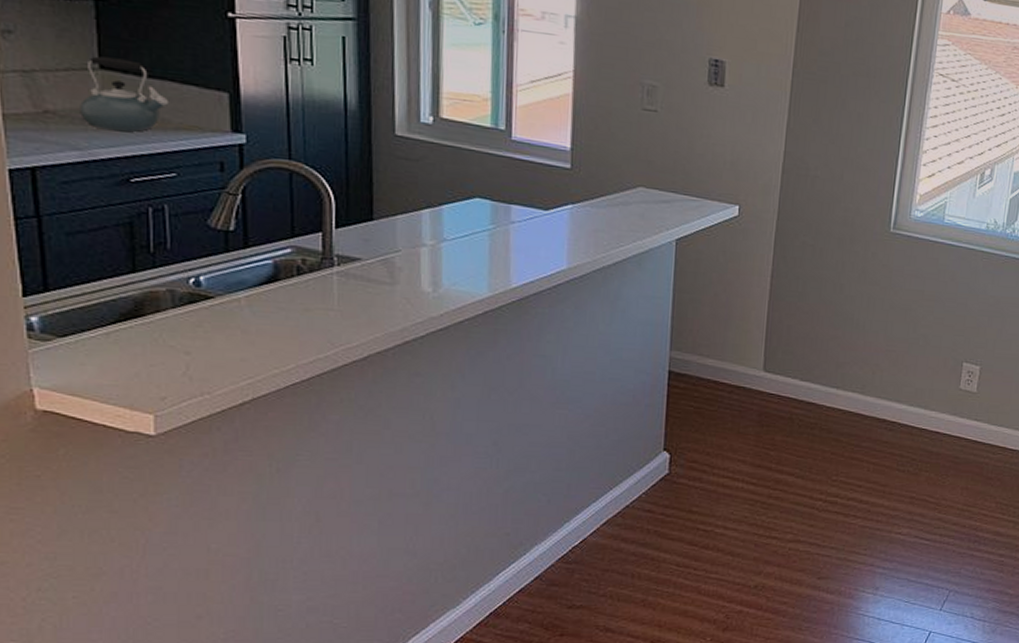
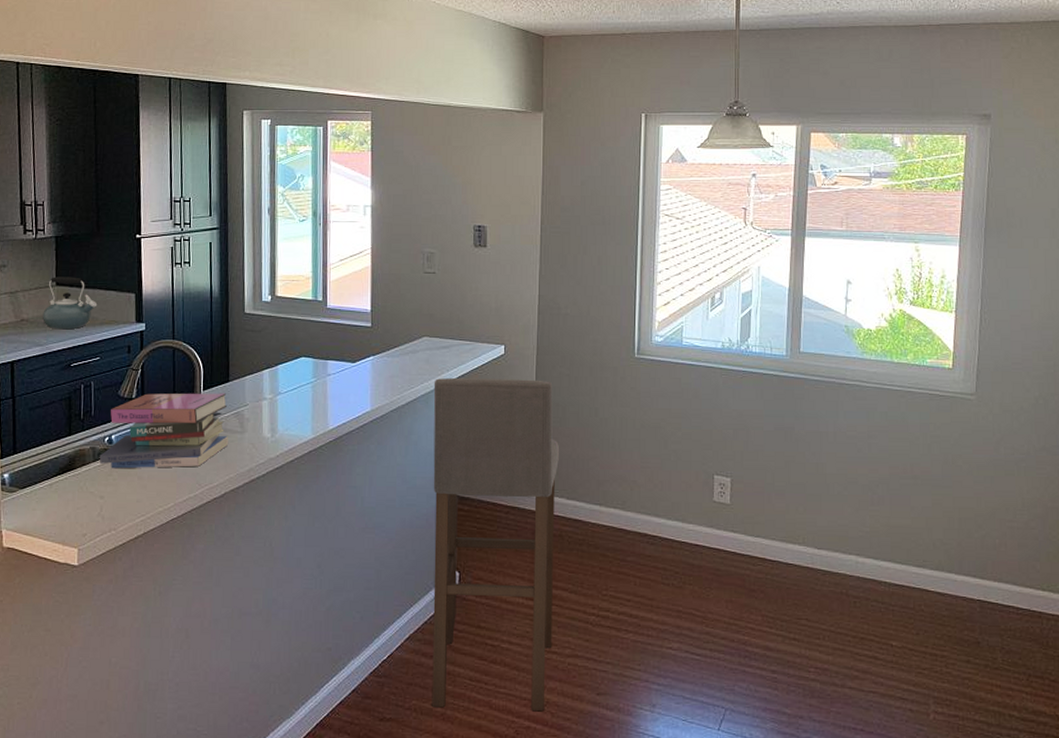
books: none [181,226,374,322] -> present [99,393,229,469]
bar stool: none [631,237,797,596] -> present [432,377,560,712]

